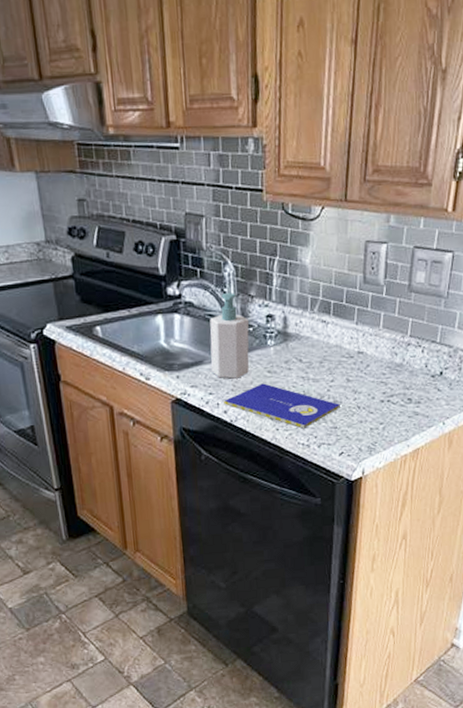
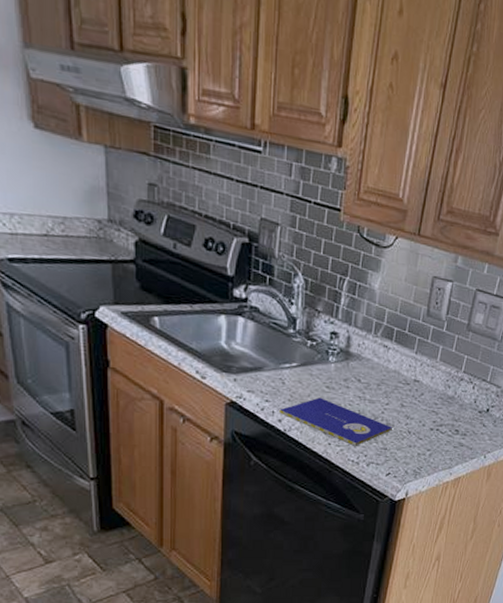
soap bottle: present [210,293,249,379] -> none [270,304,312,390]

